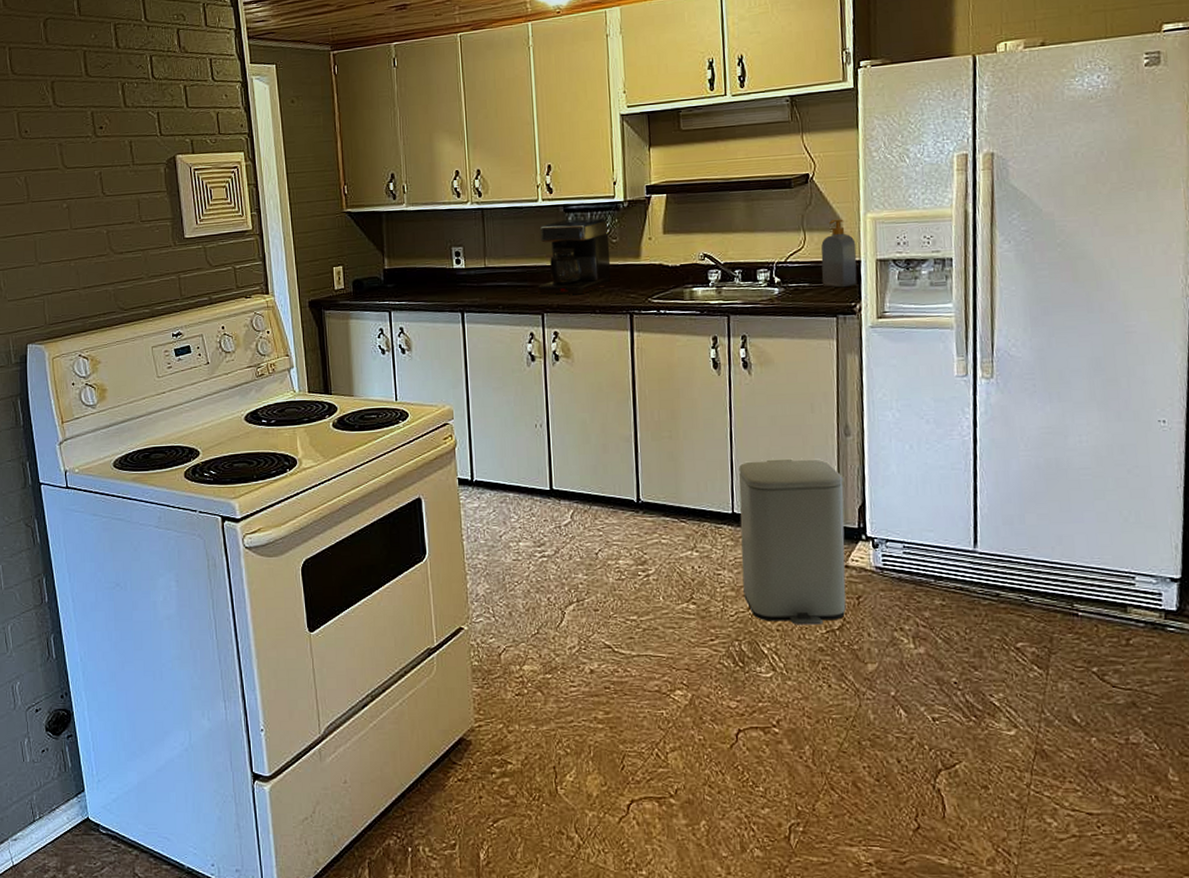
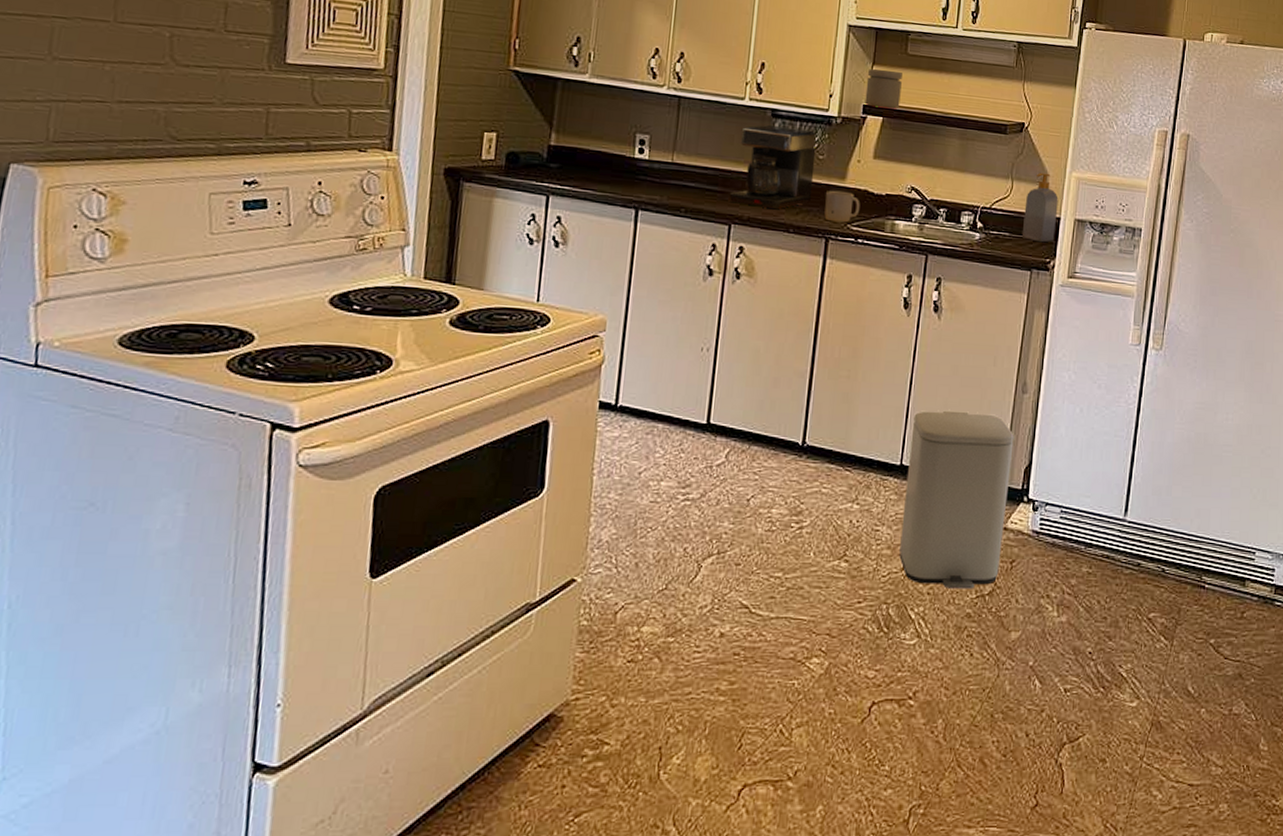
mug: none [623,268,658,298] -> present [824,190,860,223]
jar: none [645,148,681,186] -> present [865,68,902,109]

